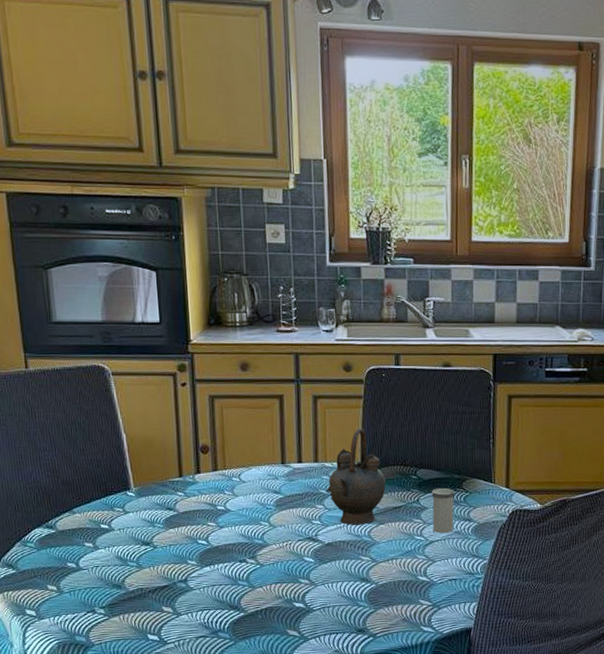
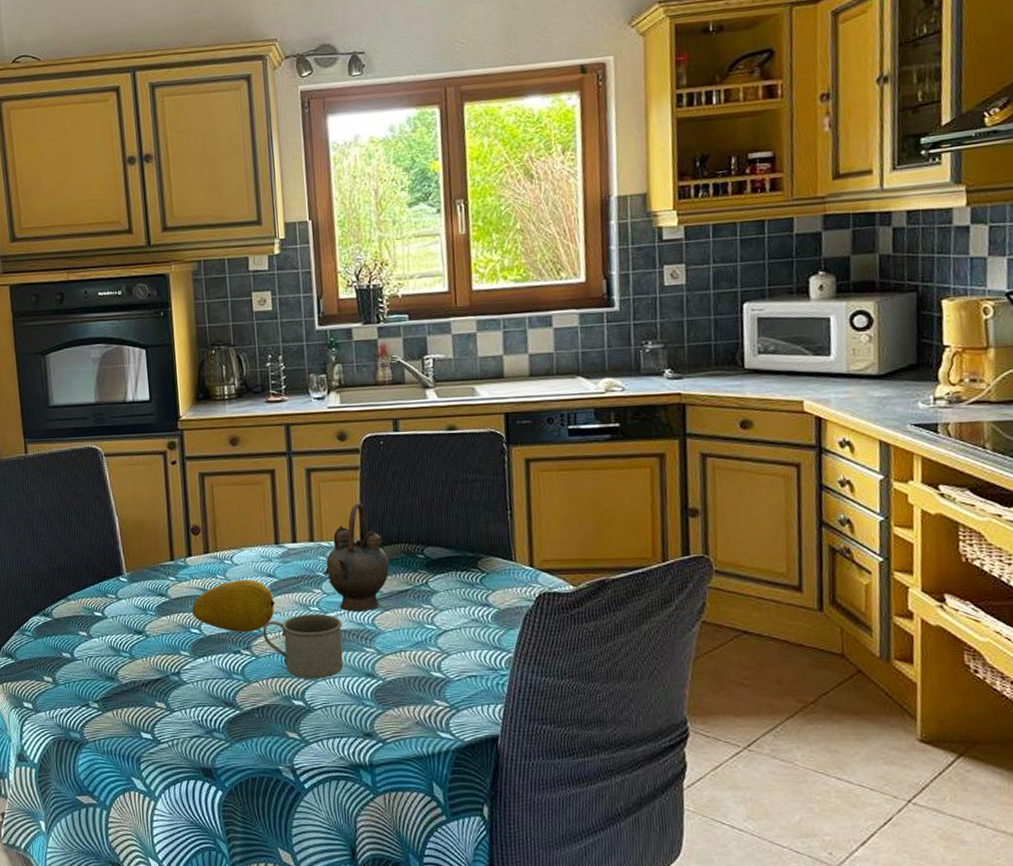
fruit: none [200,496,280,543] -> present [192,579,275,632]
mug: none [267,526,341,584] -> present [262,613,343,680]
salt shaker: present [432,488,454,534] -> none [442,568,470,622]

